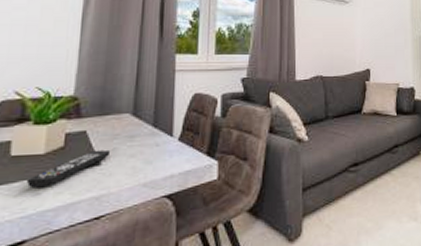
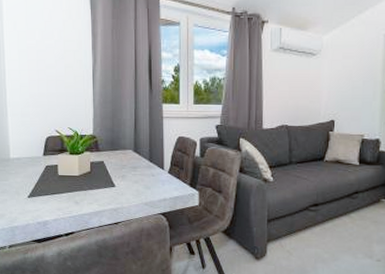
remote control: present [26,149,111,188] -> none [70,175,121,199]

